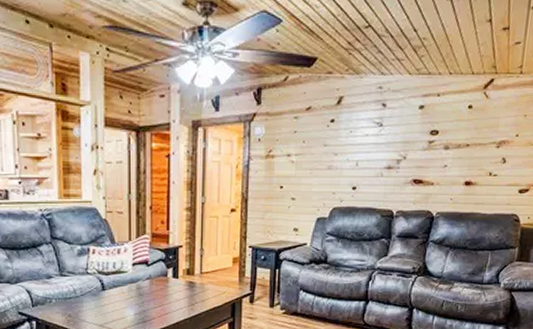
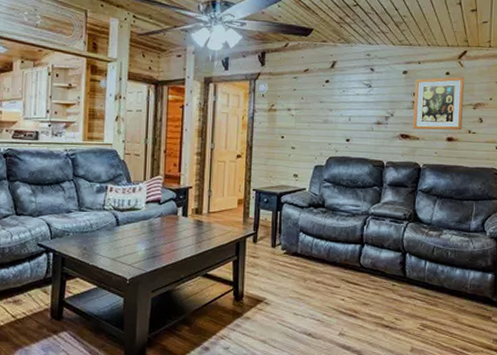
wall art: none [427,110,489,174] -> present [413,76,464,131]

